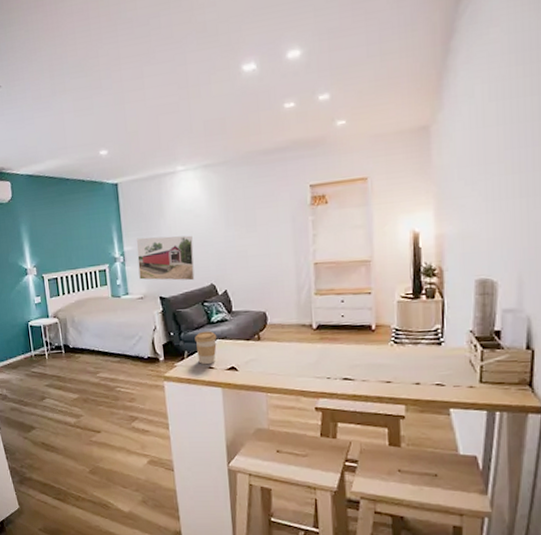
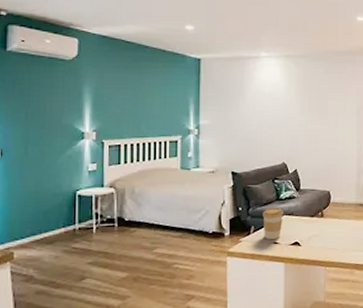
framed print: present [136,235,195,281] -> none [213,113,269,158]

